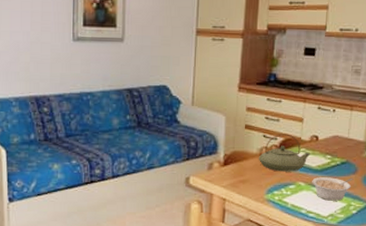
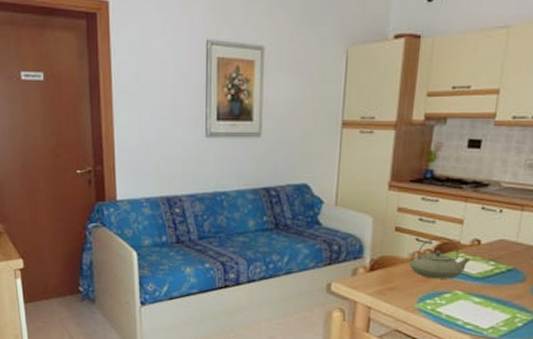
legume: present [312,177,354,201] -> none [471,285,521,312]

